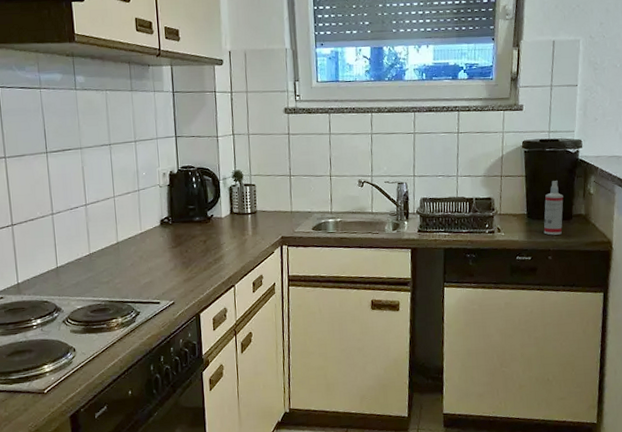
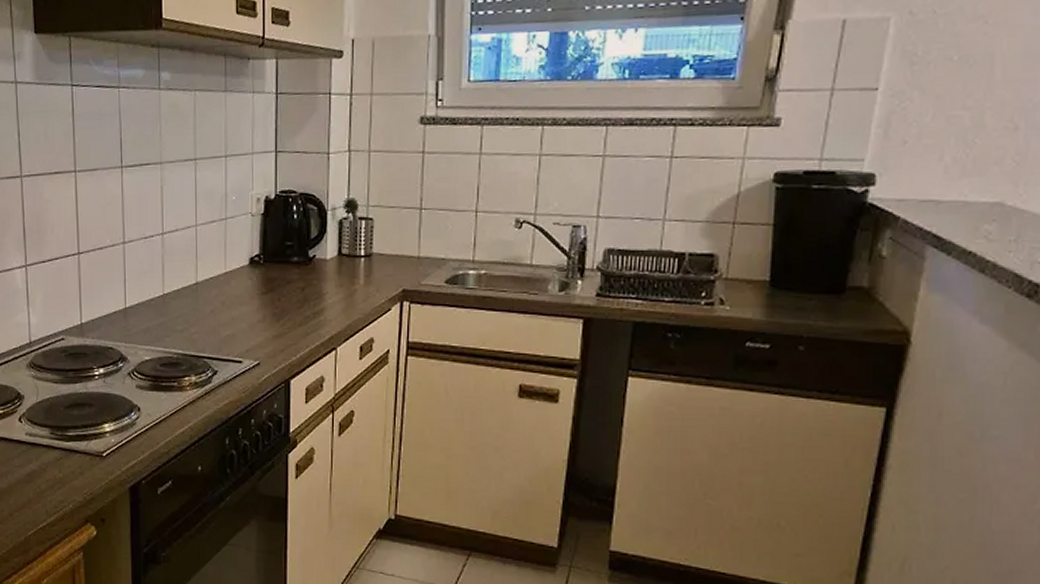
spray bottle: present [543,181,564,235] -> none [795,234,834,315]

